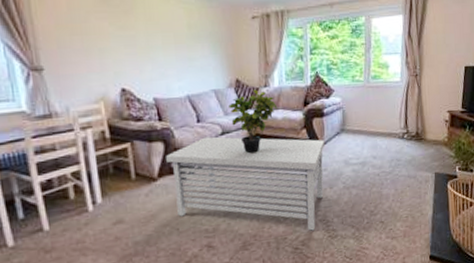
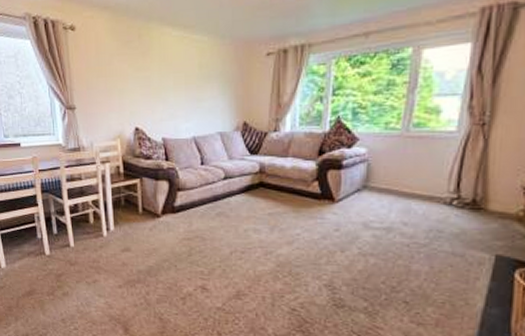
coffee table: present [165,136,324,231] -> none [169,180,339,295]
potted plant: present [229,89,278,154] -> none [234,134,287,202]

